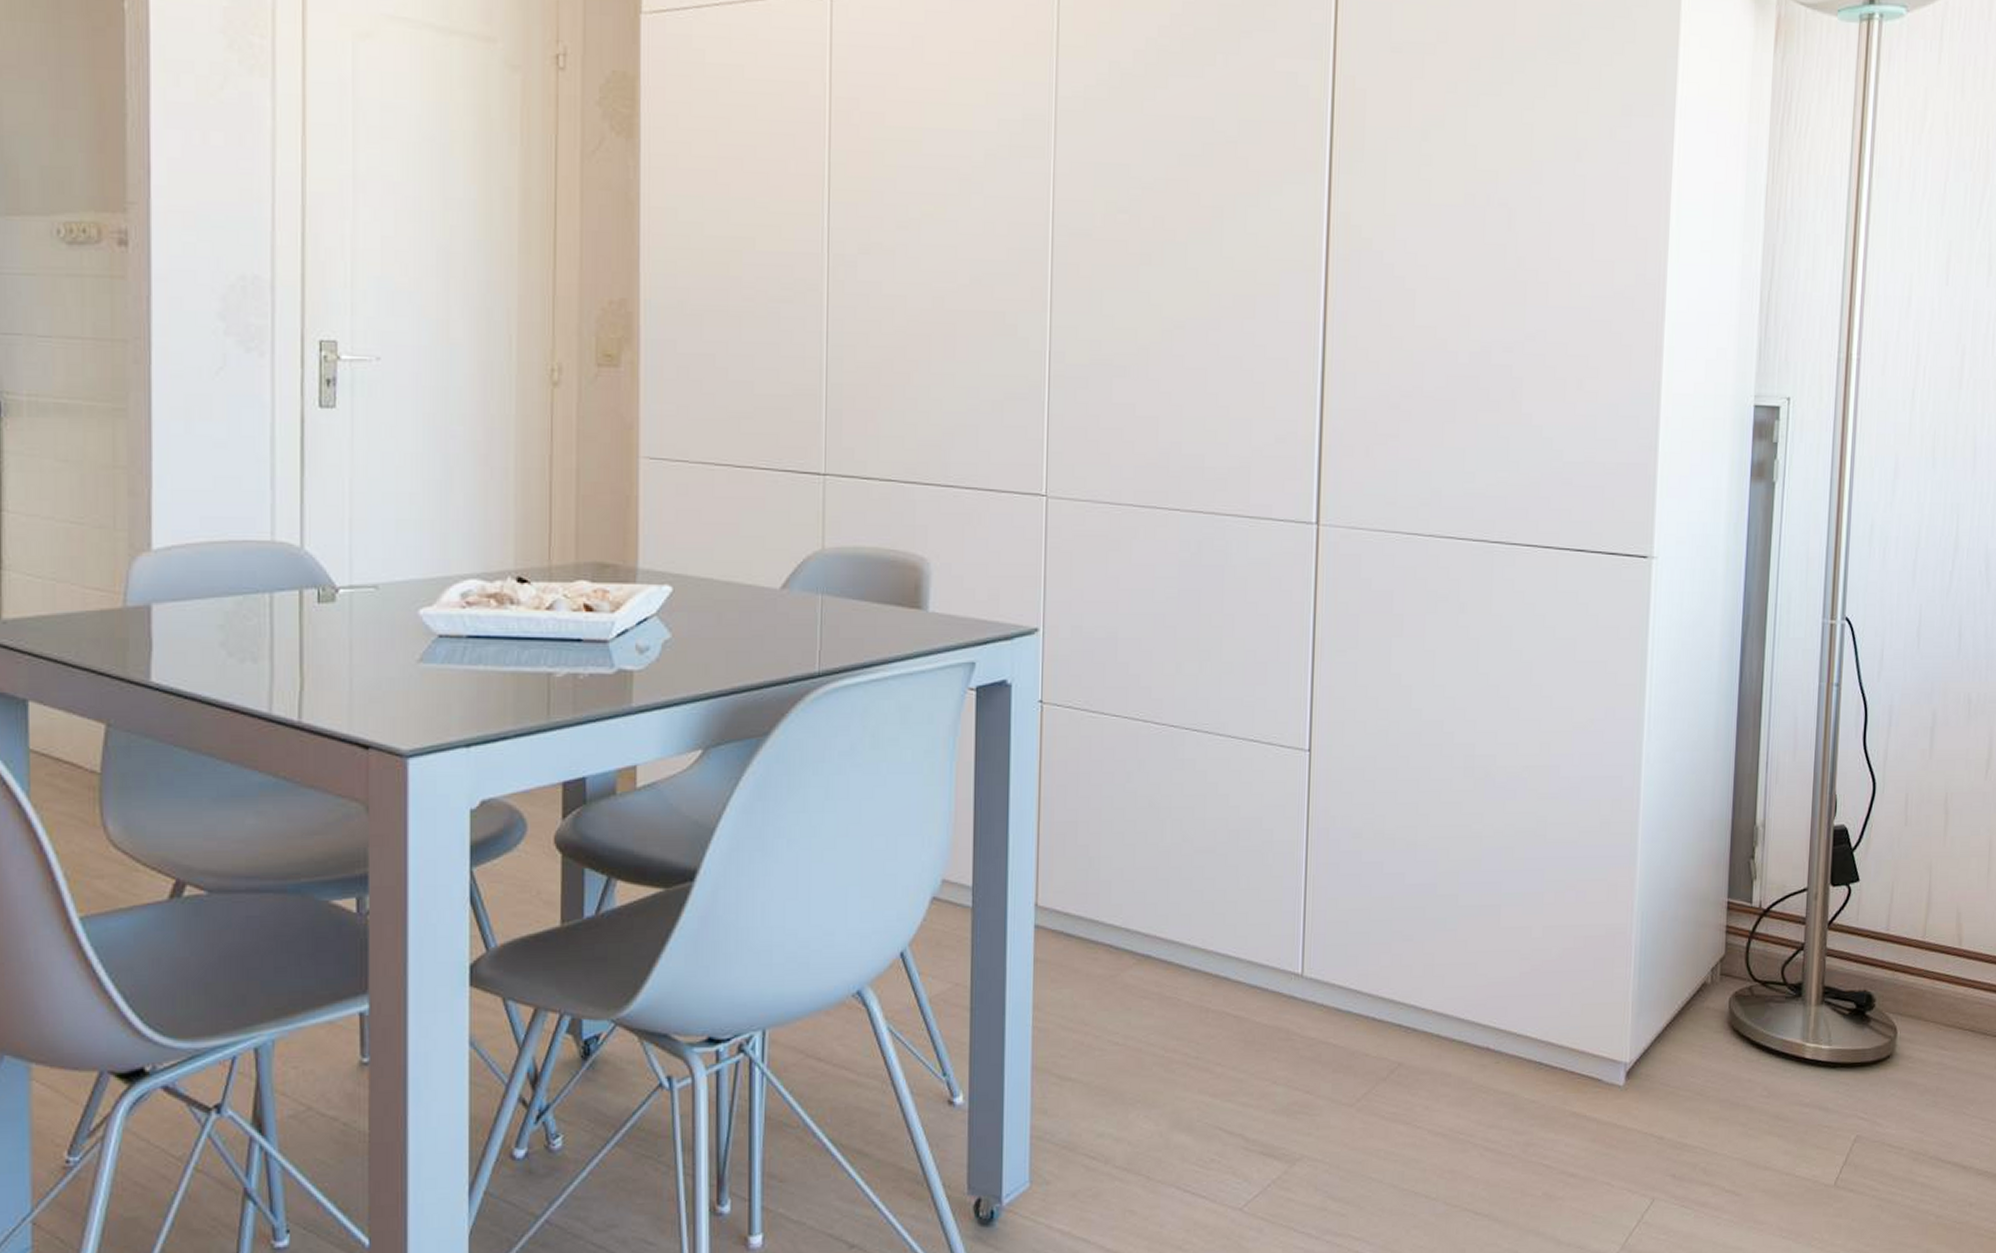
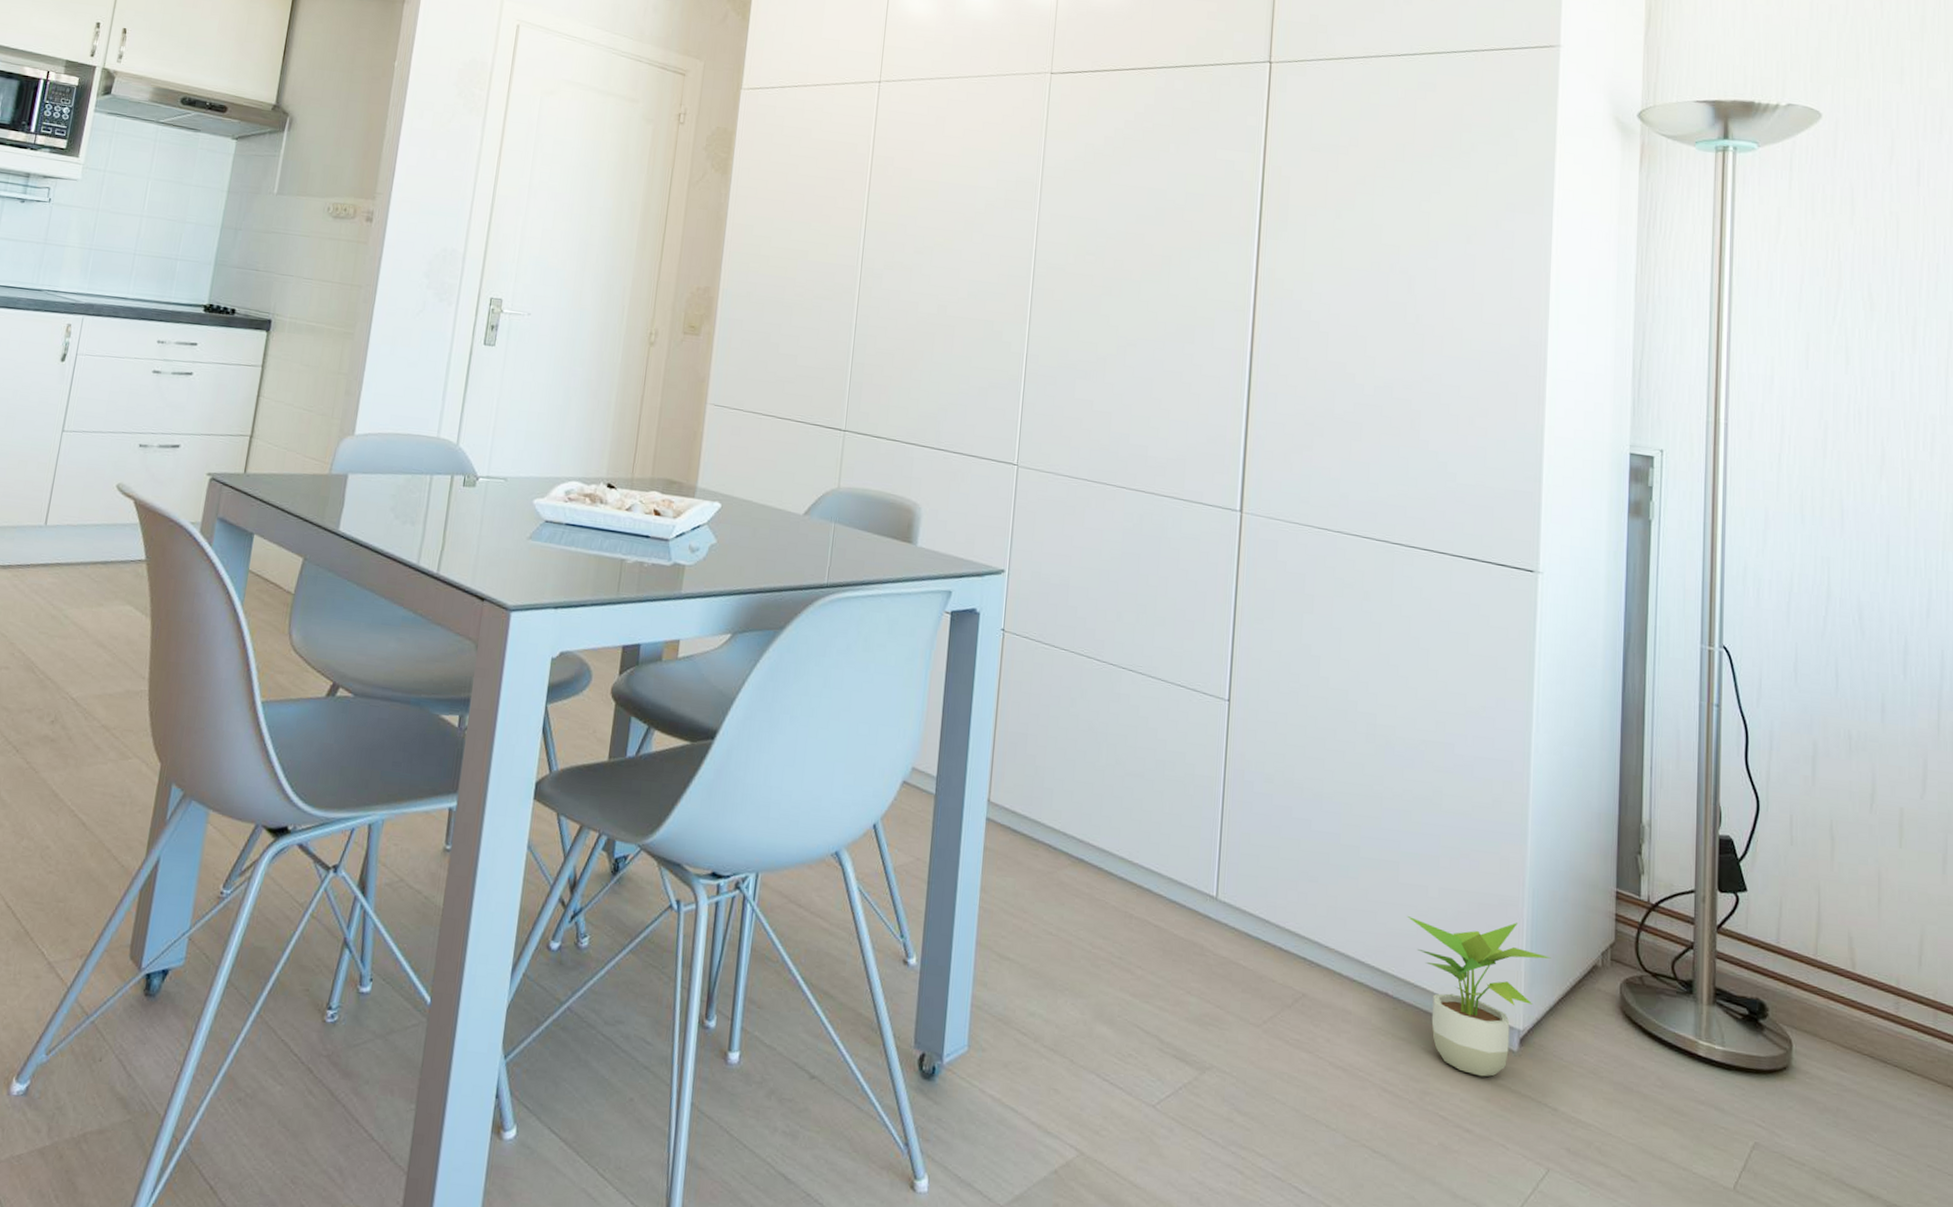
potted plant: none [1509,951,1660,1118] -> present [1407,916,1551,1077]

